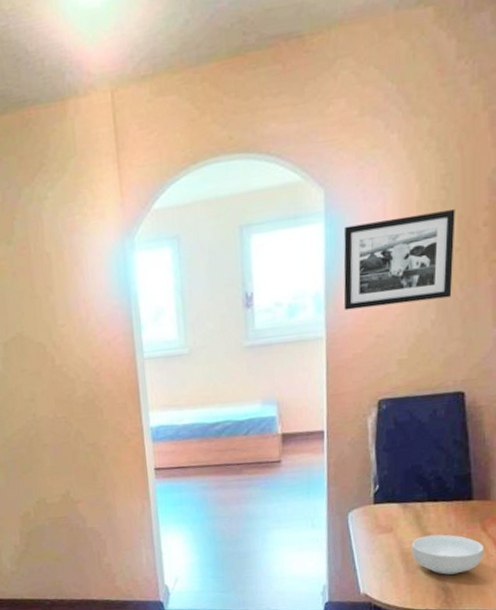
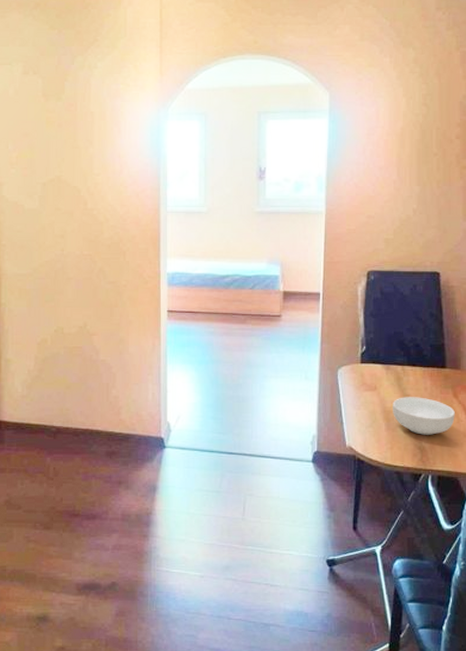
picture frame: present [343,210,455,311] -> none [341,123,434,192]

